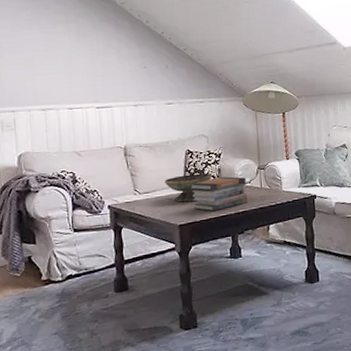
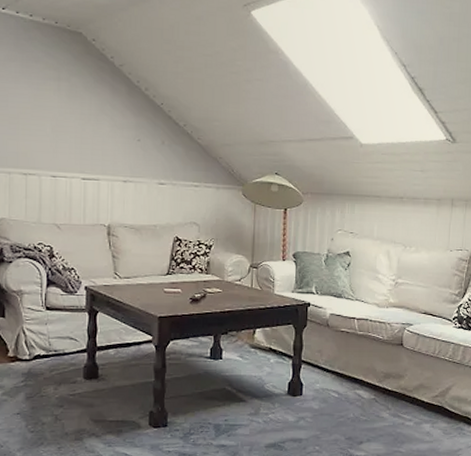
decorative bowl: present [164,173,213,202] -> none [147,263,200,293]
book stack: present [189,176,247,211] -> none [174,271,237,306]

